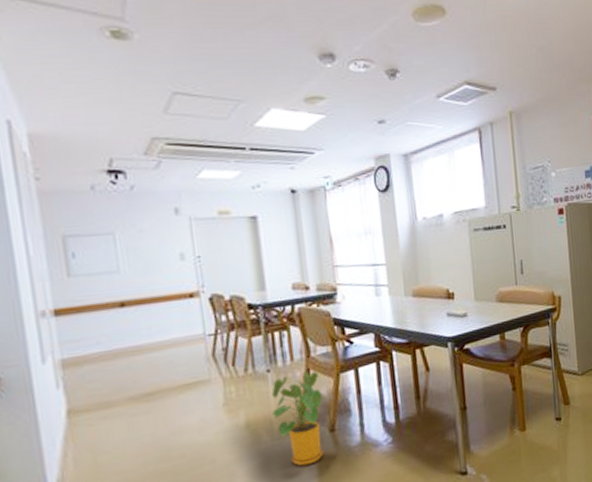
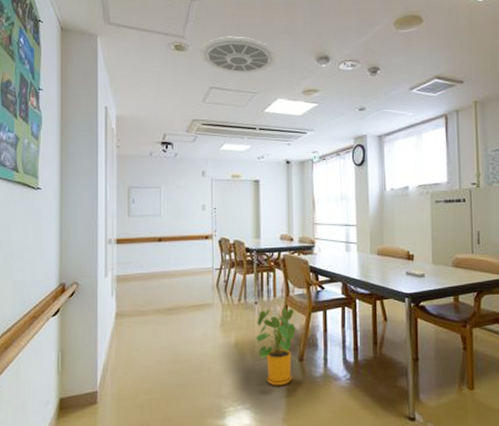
ceiling vent: none [150,21,265,74] -> present [199,36,277,74]

